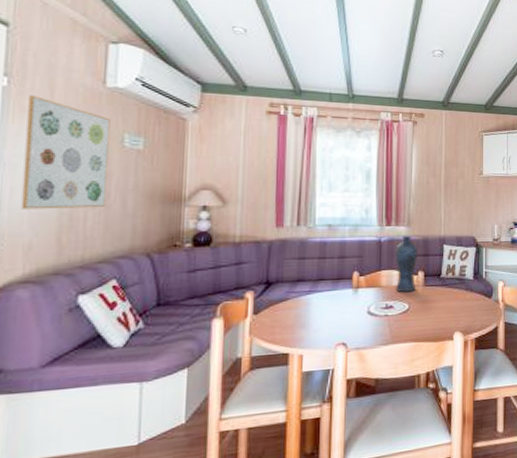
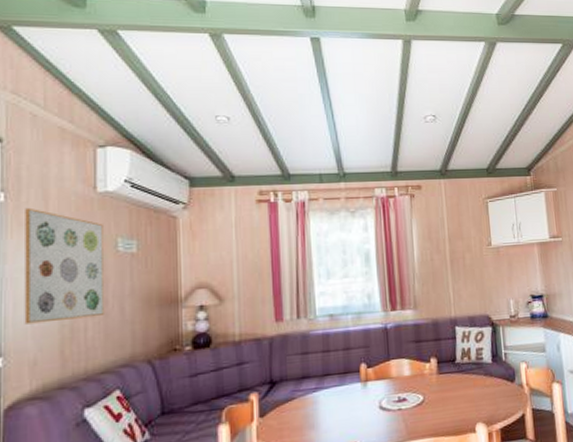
vase: present [395,236,417,293] -> none [403,320,430,383]

